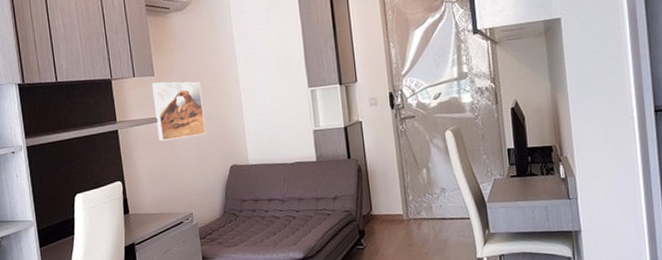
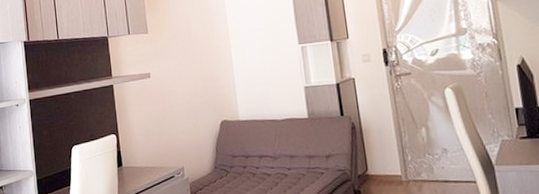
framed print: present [151,81,206,142] -> none [145,38,197,97]

